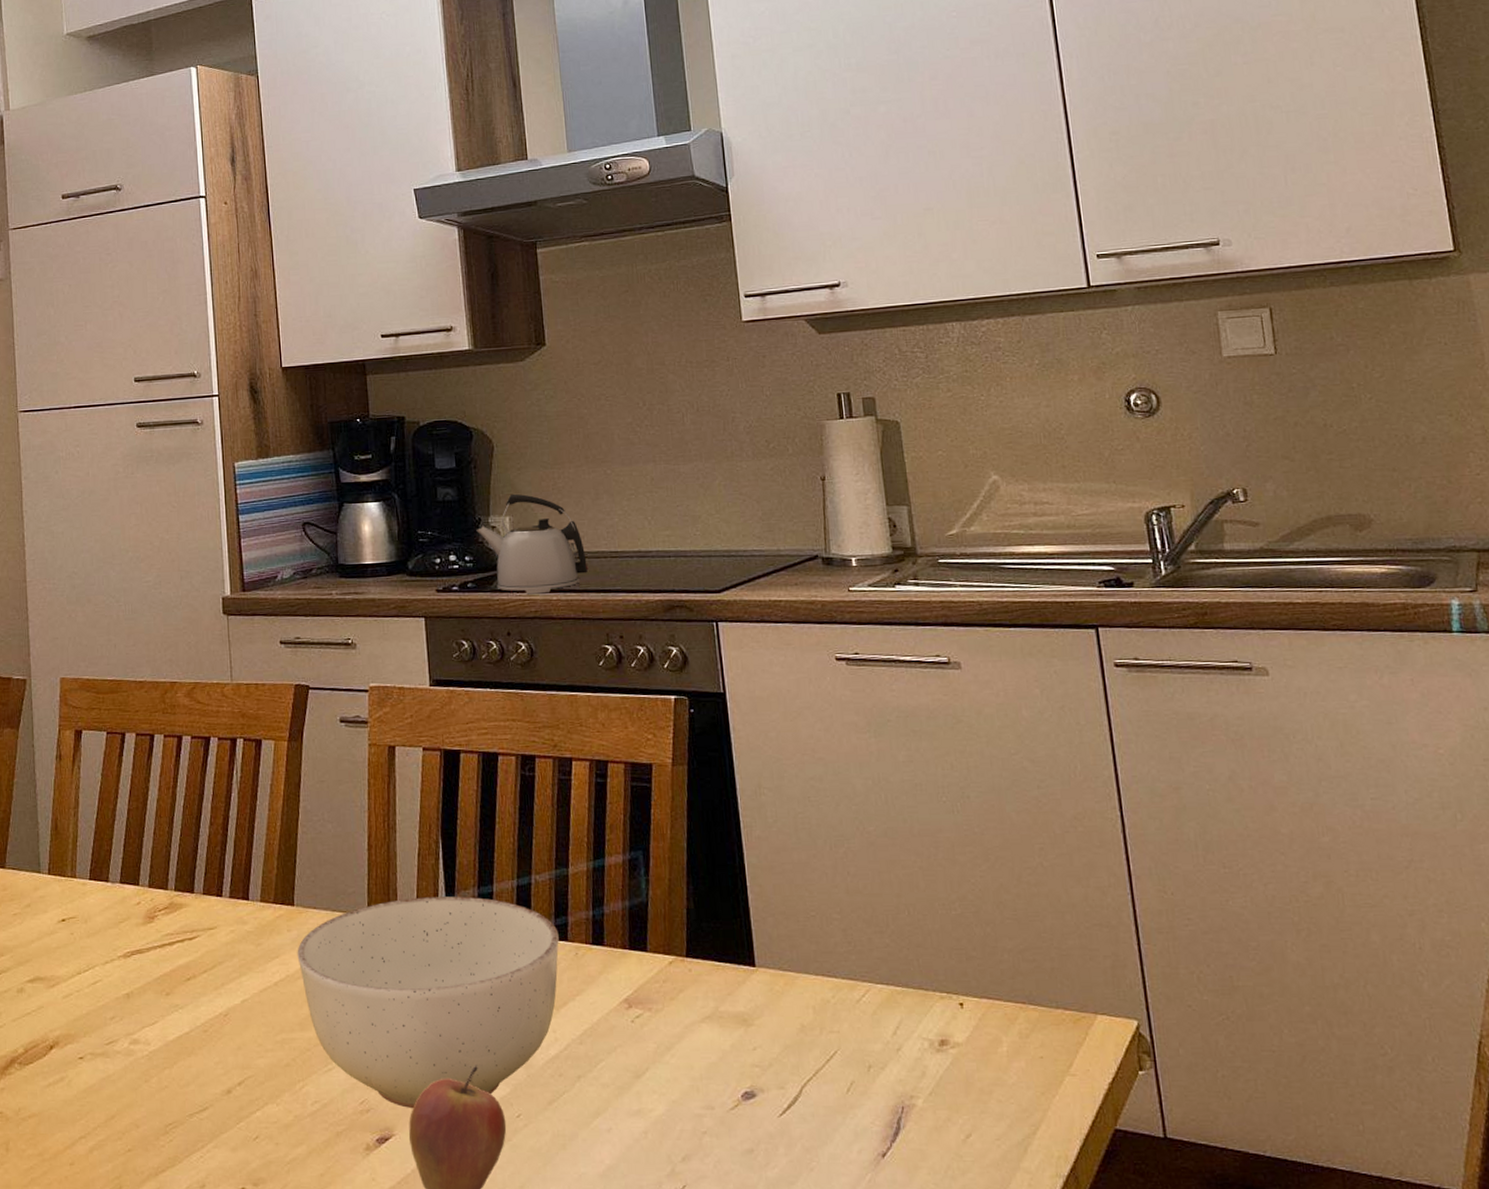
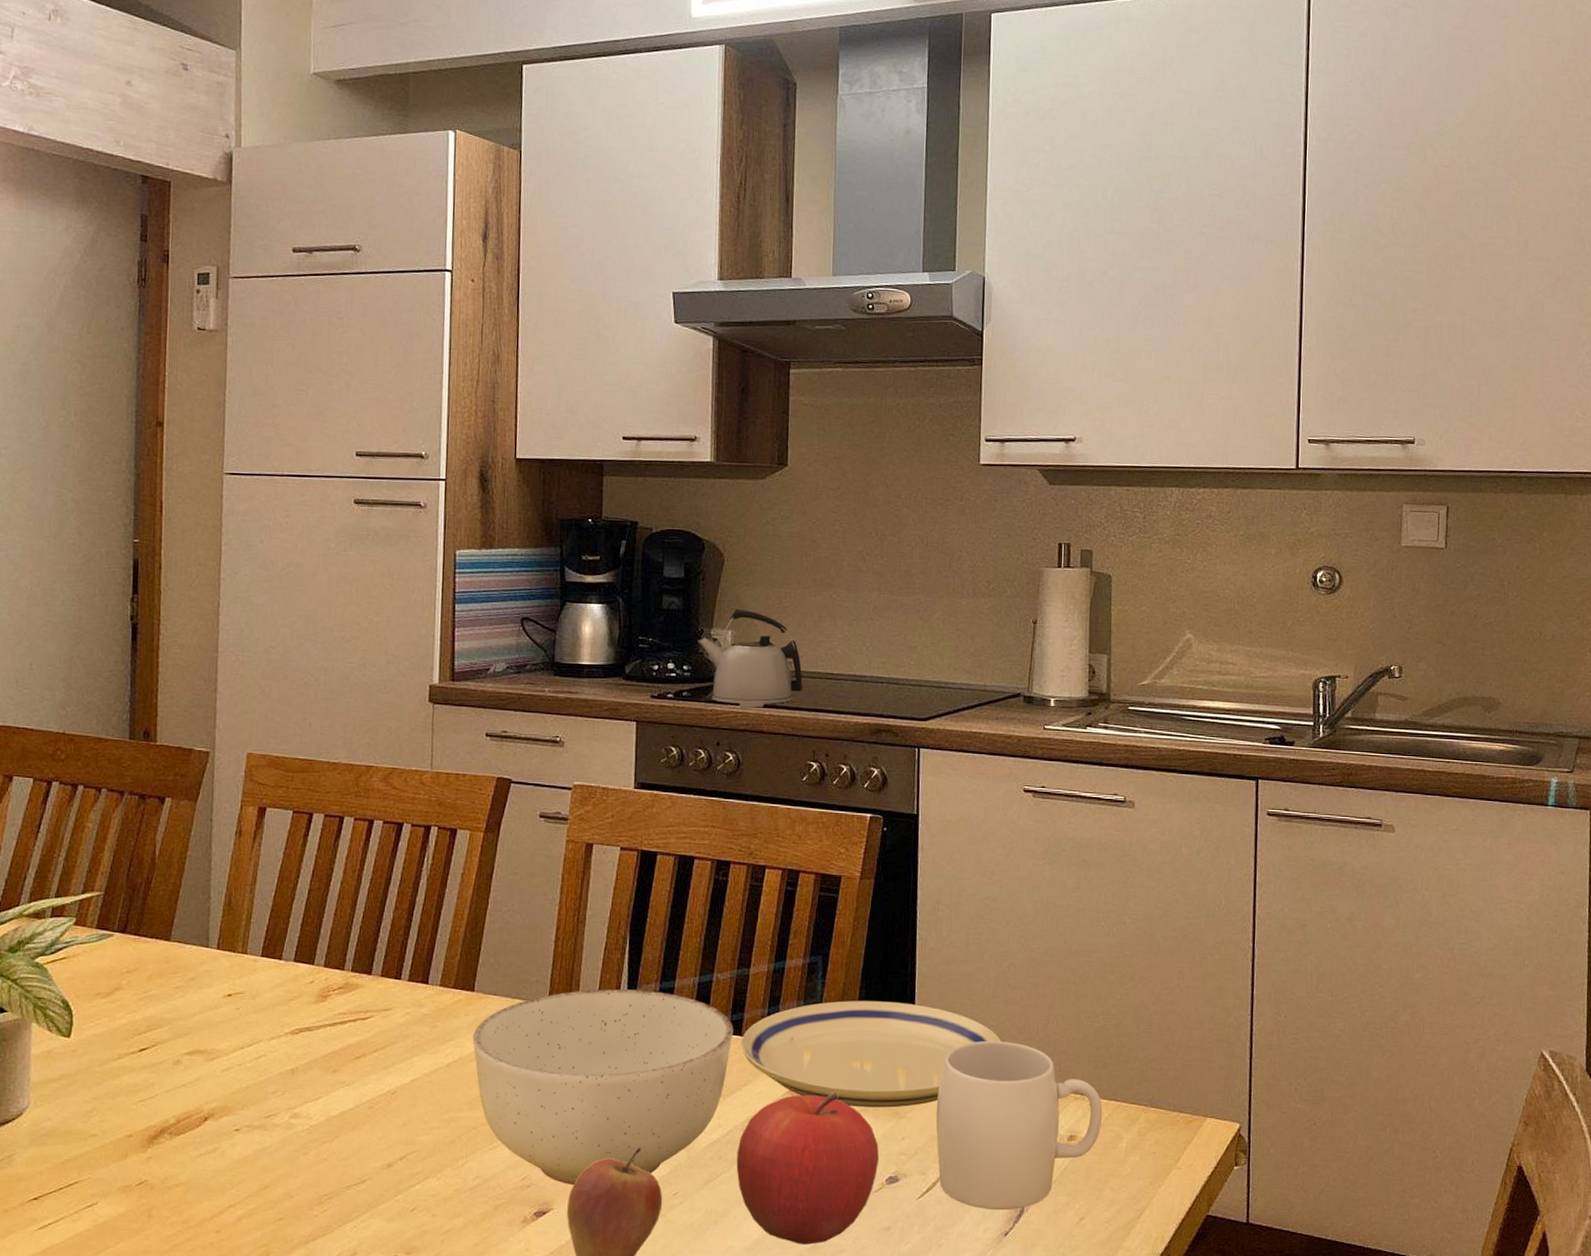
plate: none [568,897,849,1015] -> present [741,1000,1002,1108]
fruit: none [577,998,732,1170] -> present [736,1091,880,1244]
mug: none [785,935,976,1128] -> present [935,1040,1103,1211]

